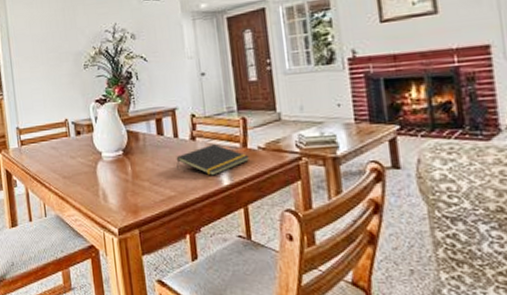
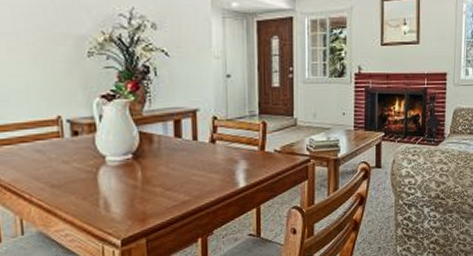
notepad: present [176,144,249,176] -> none [193,147,265,179]

